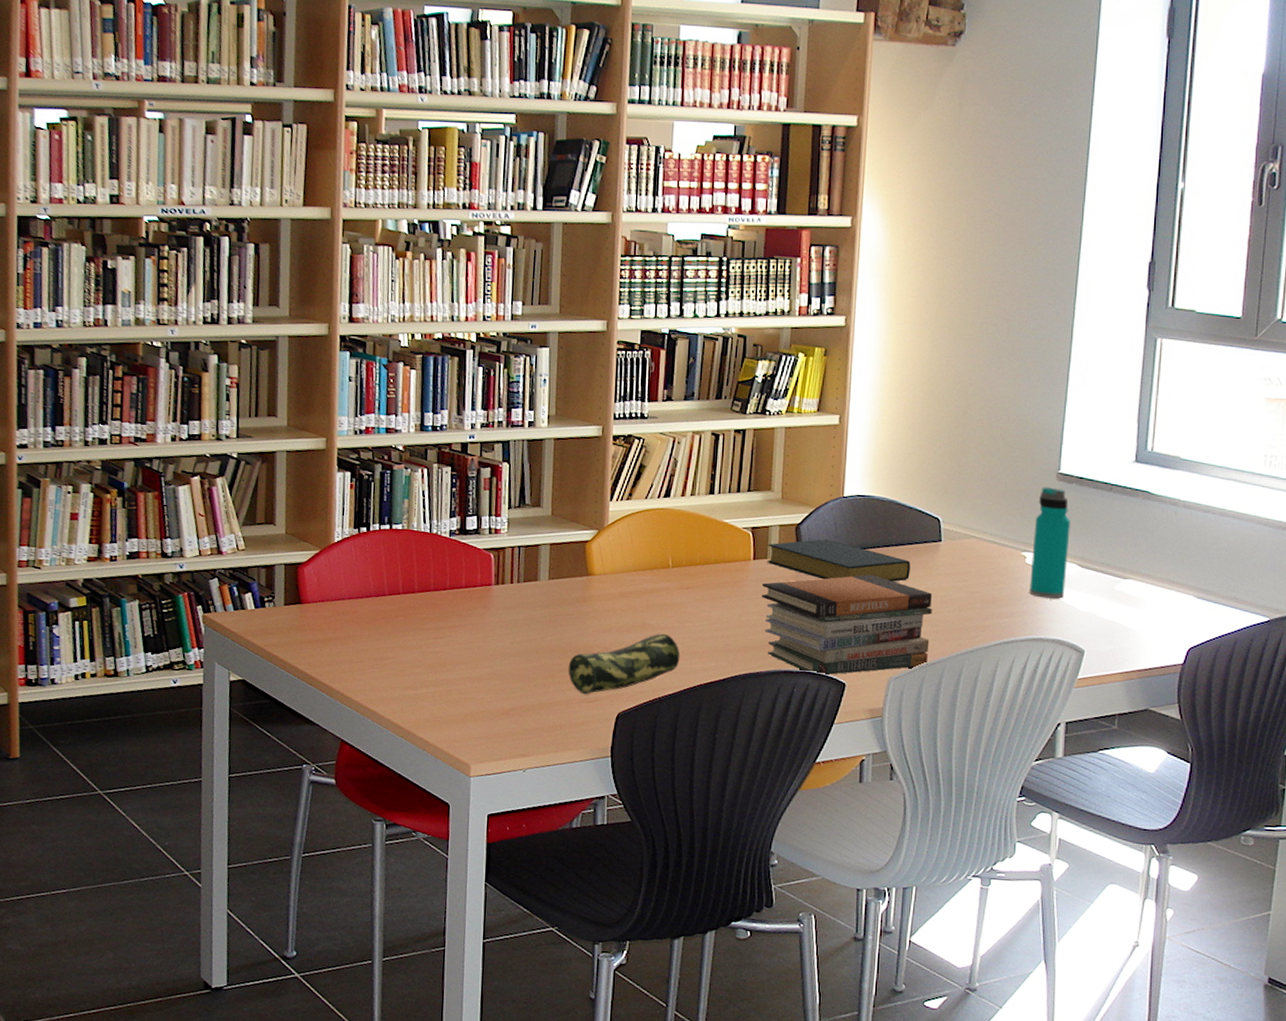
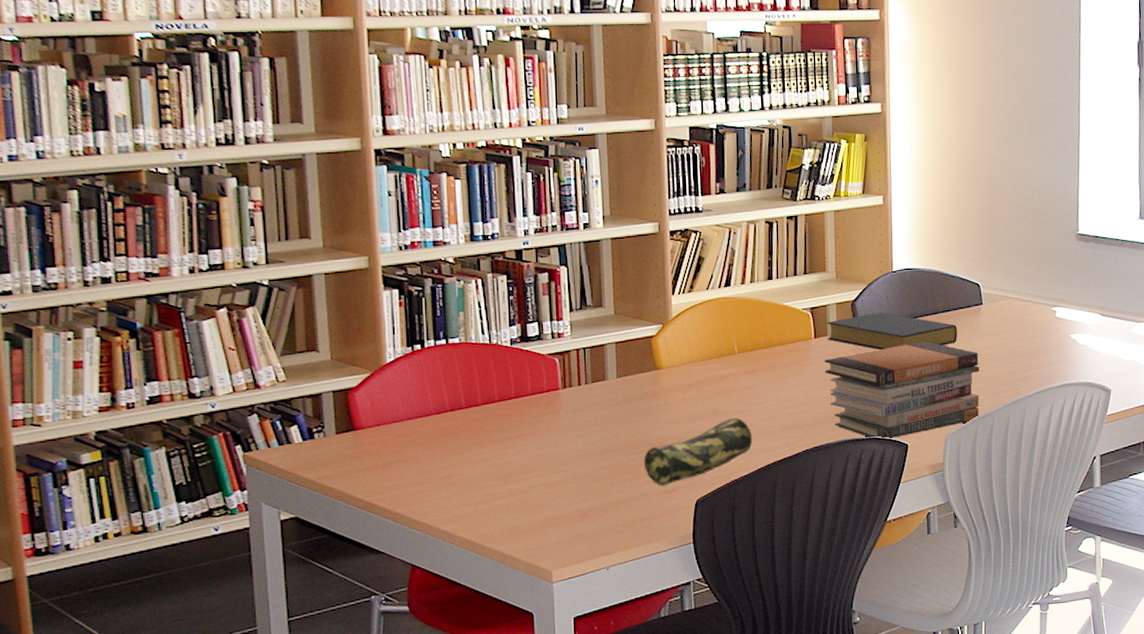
water bottle: present [1029,487,1070,599] -> none [1060,247,1091,347]

